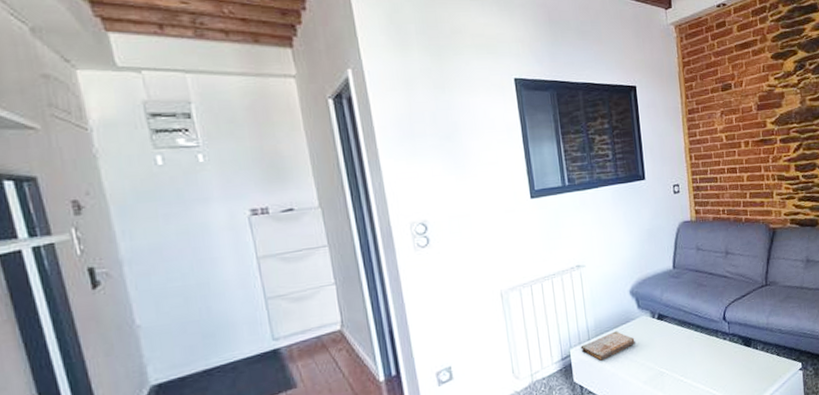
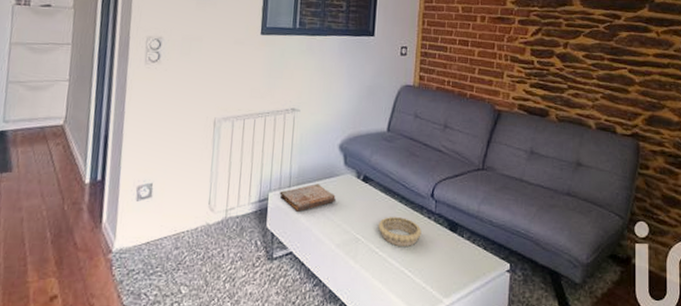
decorative bowl: none [678,344,720,371] -> present [377,216,422,246]

